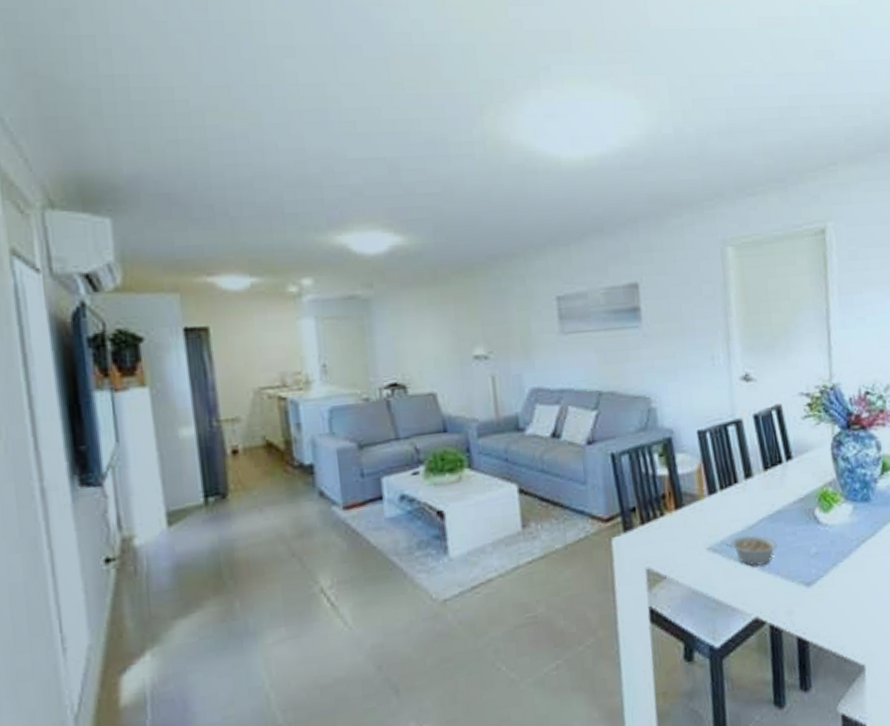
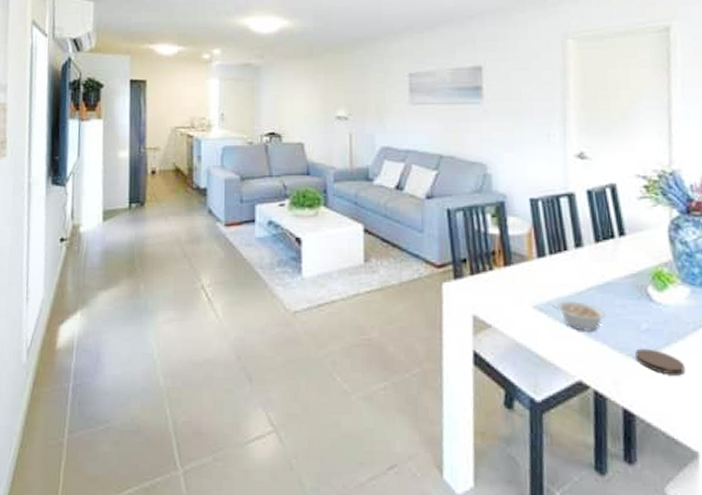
coaster: none [806,572,851,596] -> present [635,348,686,376]

